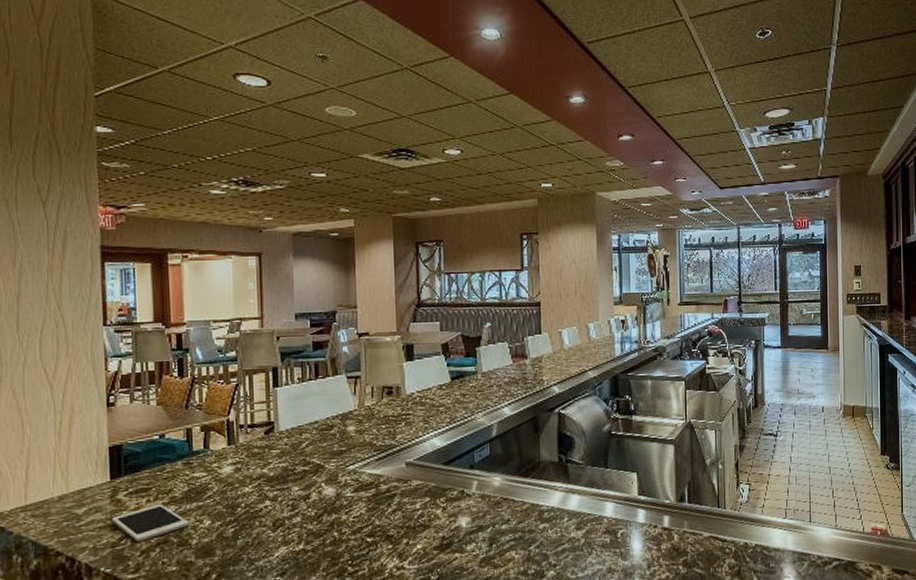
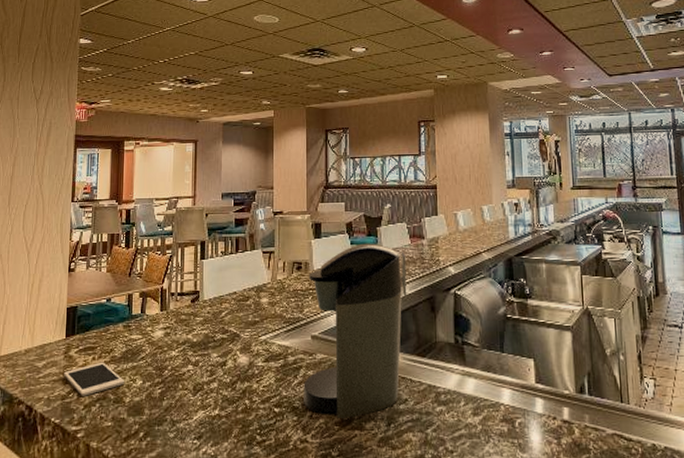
coffee maker: none [398,364,509,543] -> present [304,243,407,418]

